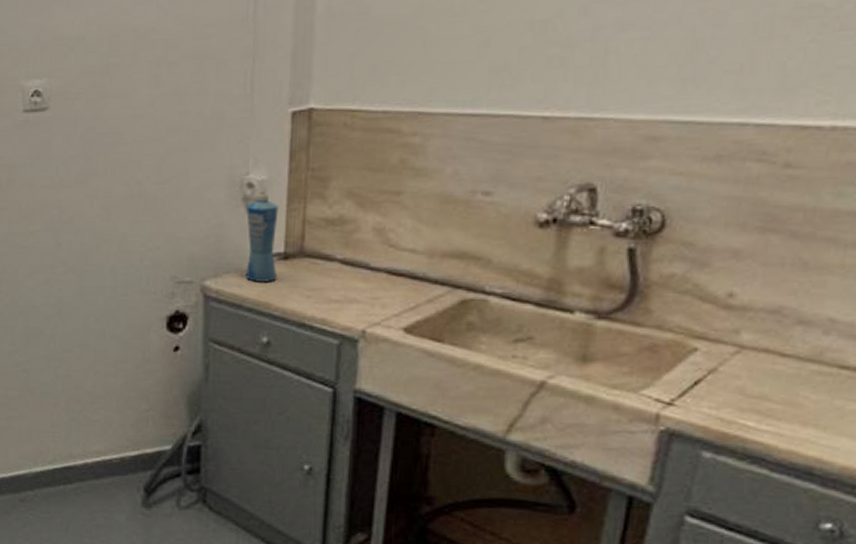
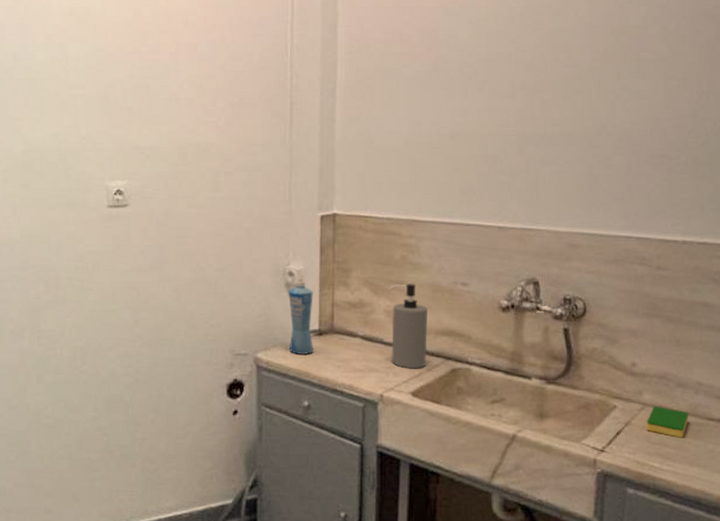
soap dispenser: none [379,194,434,299] -> present [388,284,428,368]
dish sponge: none [740,349,809,391] -> present [646,406,688,438]

